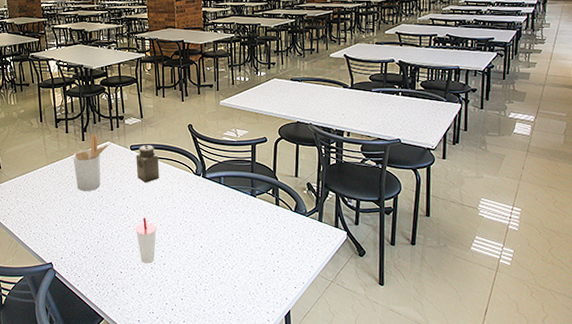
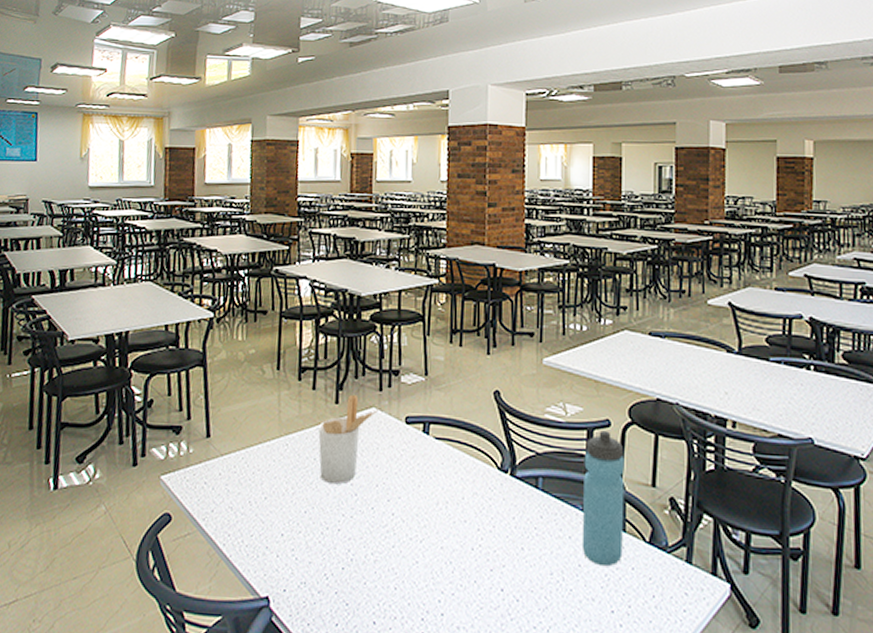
cup: present [135,217,157,264] -> none [401,533,435,612]
salt shaker: present [136,145,159,183] -> none [411,417,447,477]
water bottle: none [250,144,278,228] -> present [581,431,624,567]

